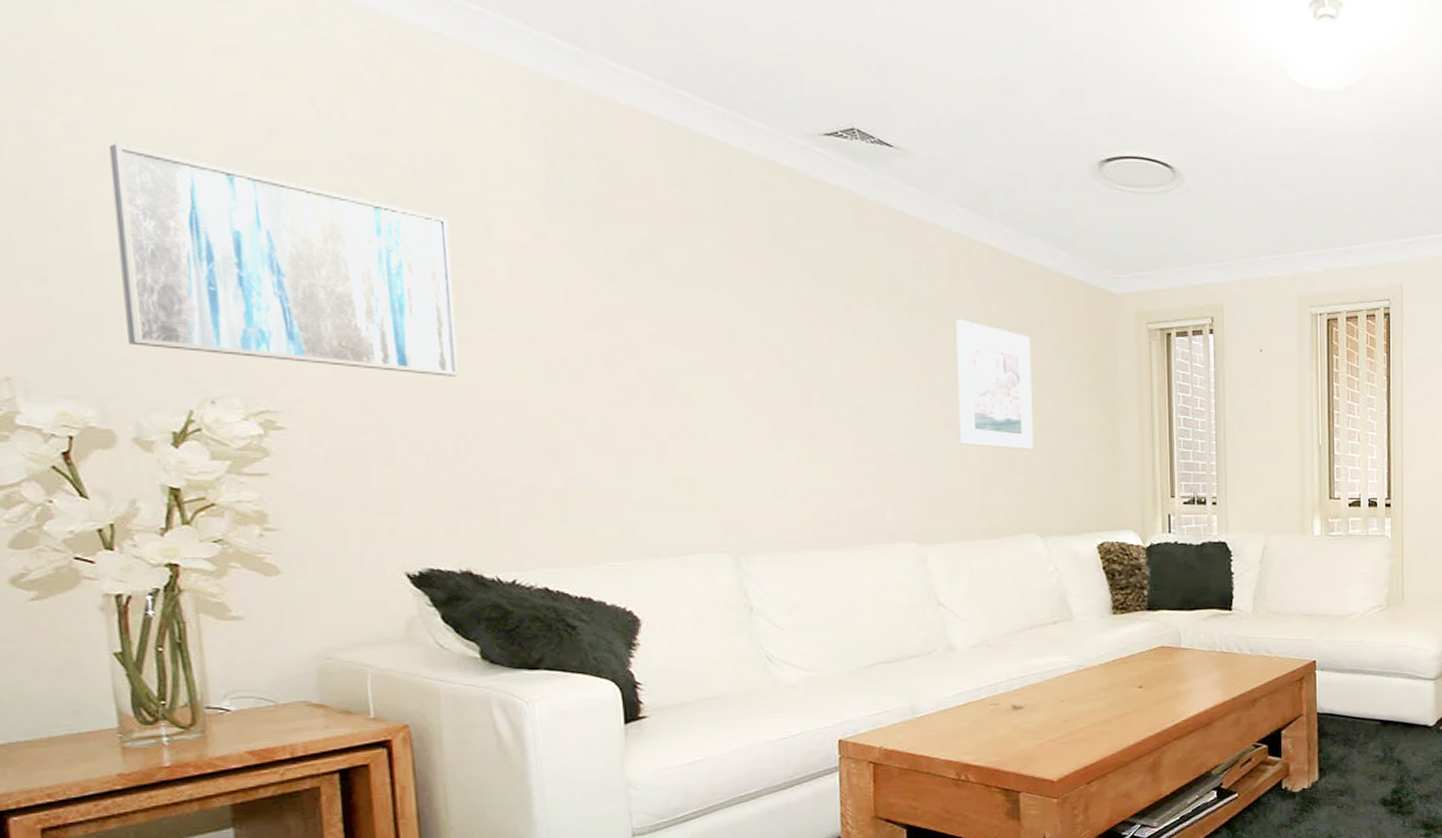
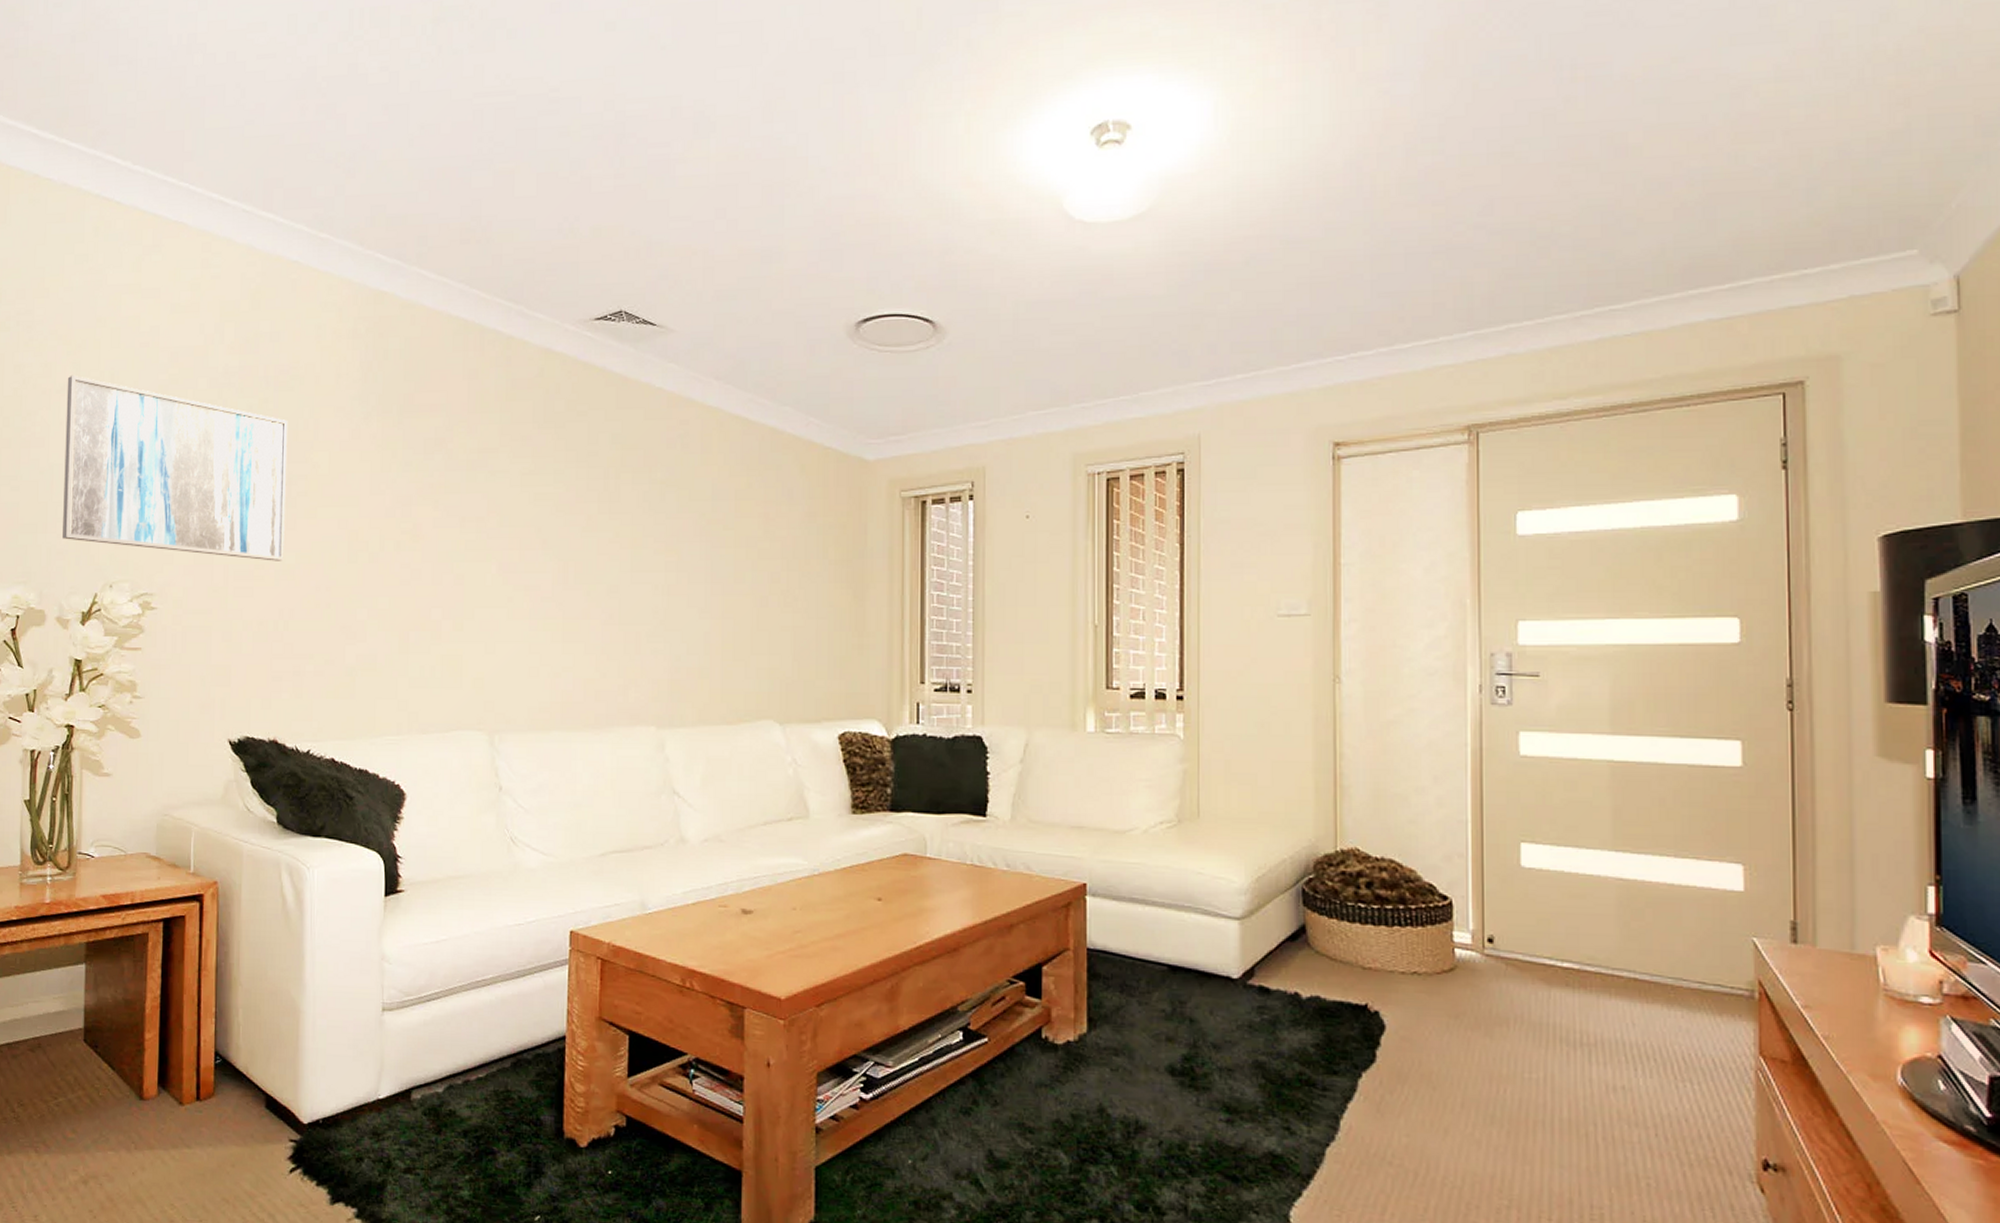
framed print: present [956,319,1034,450] -> none [703,494,778,630]

